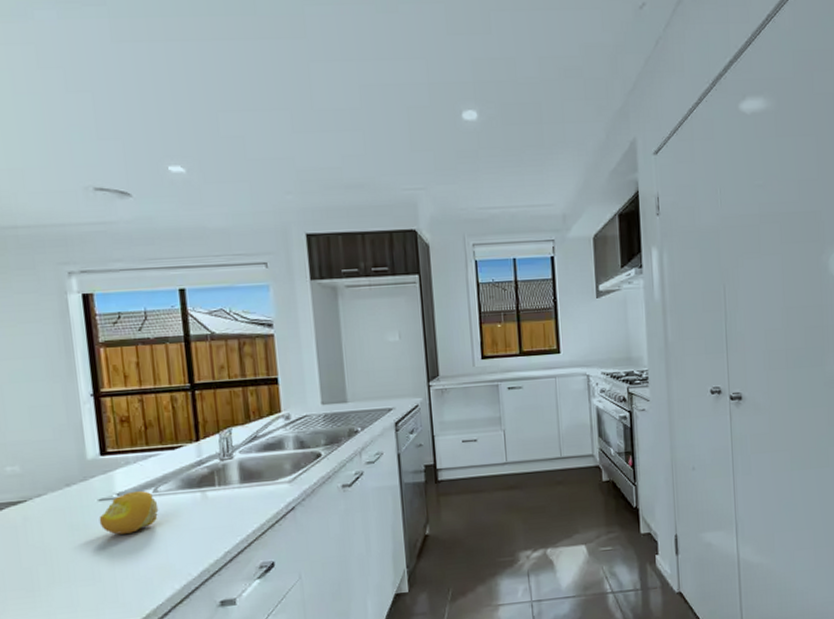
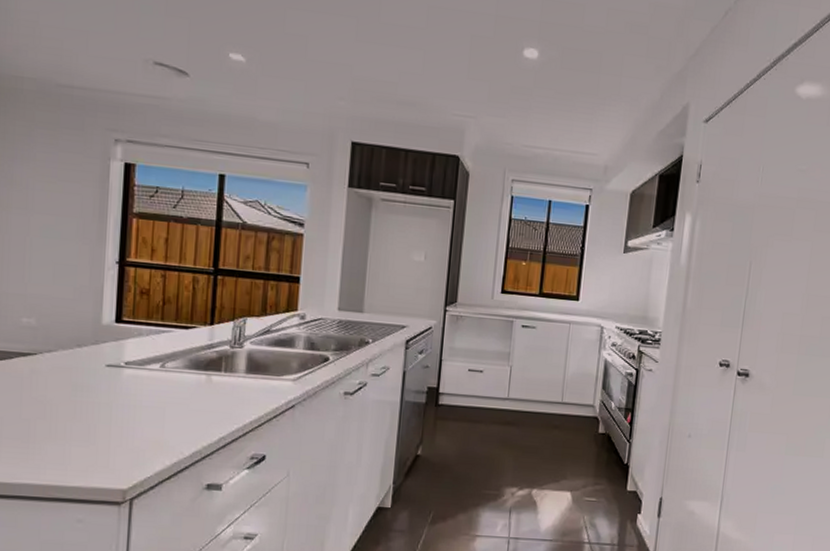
fruit: present [99,491,159,535] -> none [103,363,163,403]

